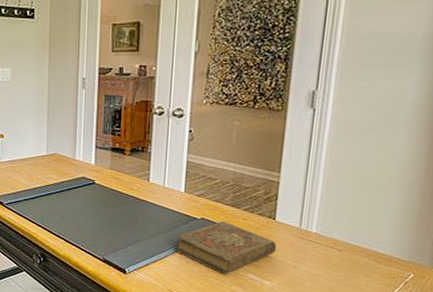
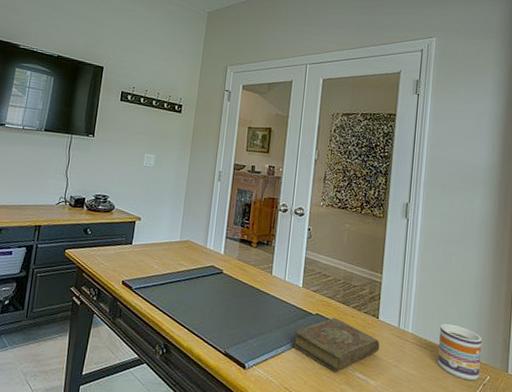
mug: none [346,221,406,280] -> present [437,323,482,381]

